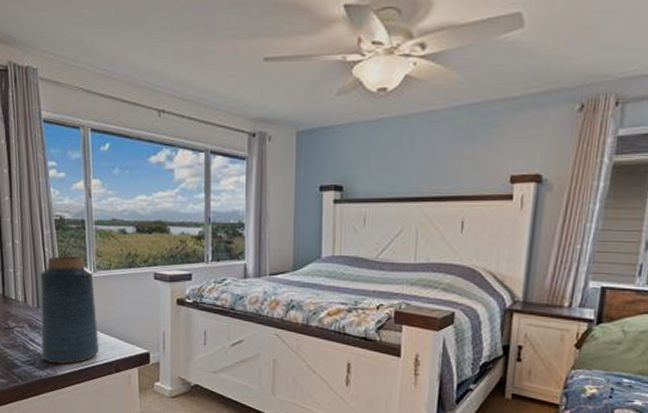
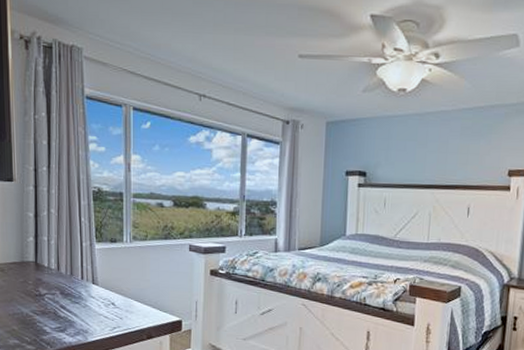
vase: present [40,256,100,364] -> none [72,226,132,331]

